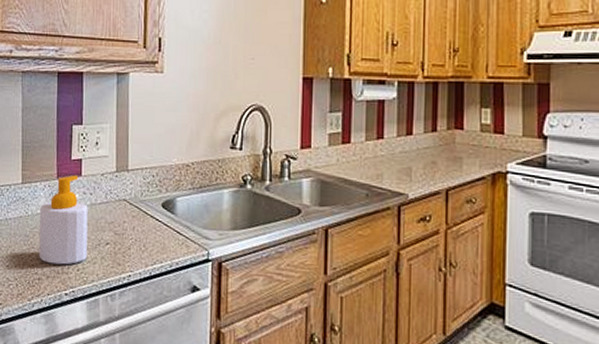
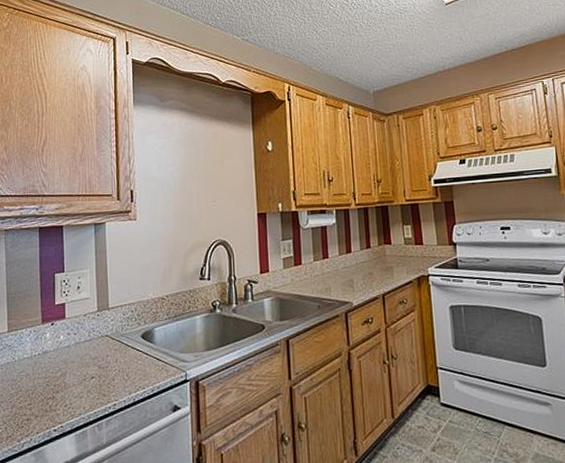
soap bottle: present [39,175,88,265] -> none [27,318,73,404]

